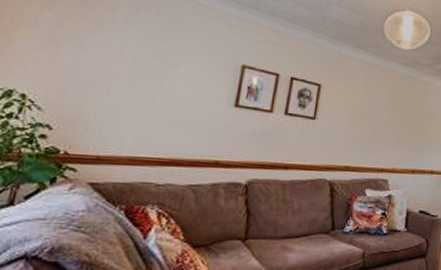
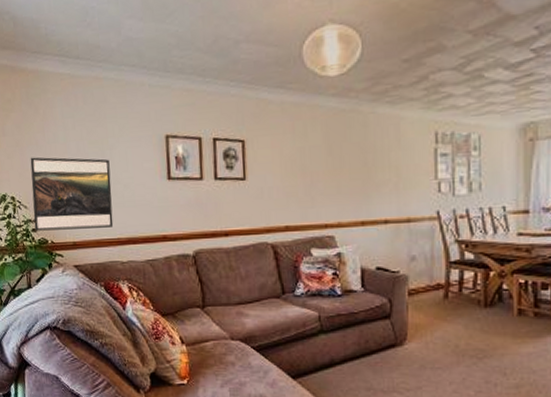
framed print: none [44,55,171,145] -> present [30,157,114,231]

